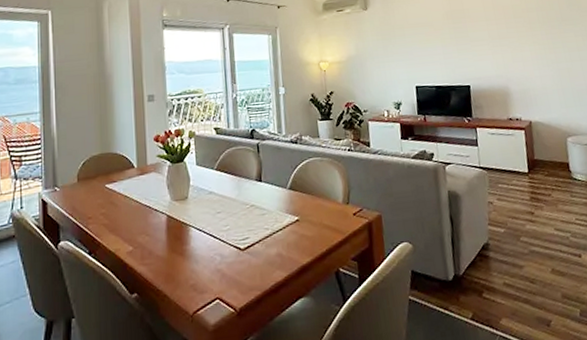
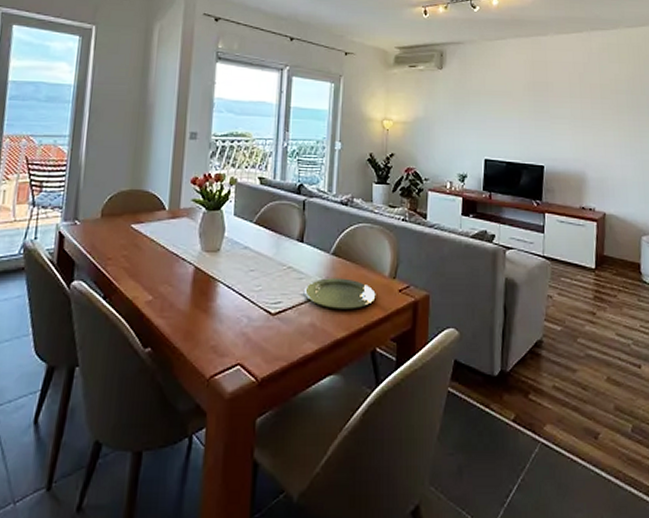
plate: none [267,209,333,238] -> present [303,278,376,309]

